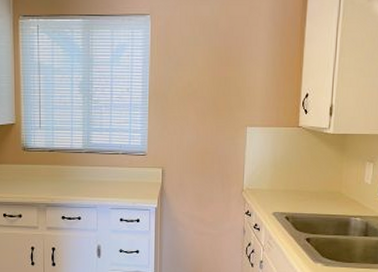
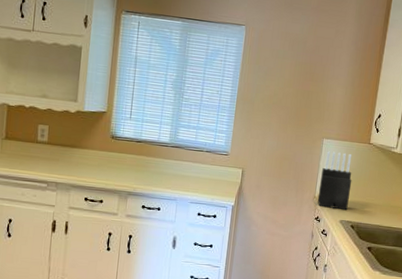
knife block: none [246,139,283,201] -> present [317,151,352,211]

